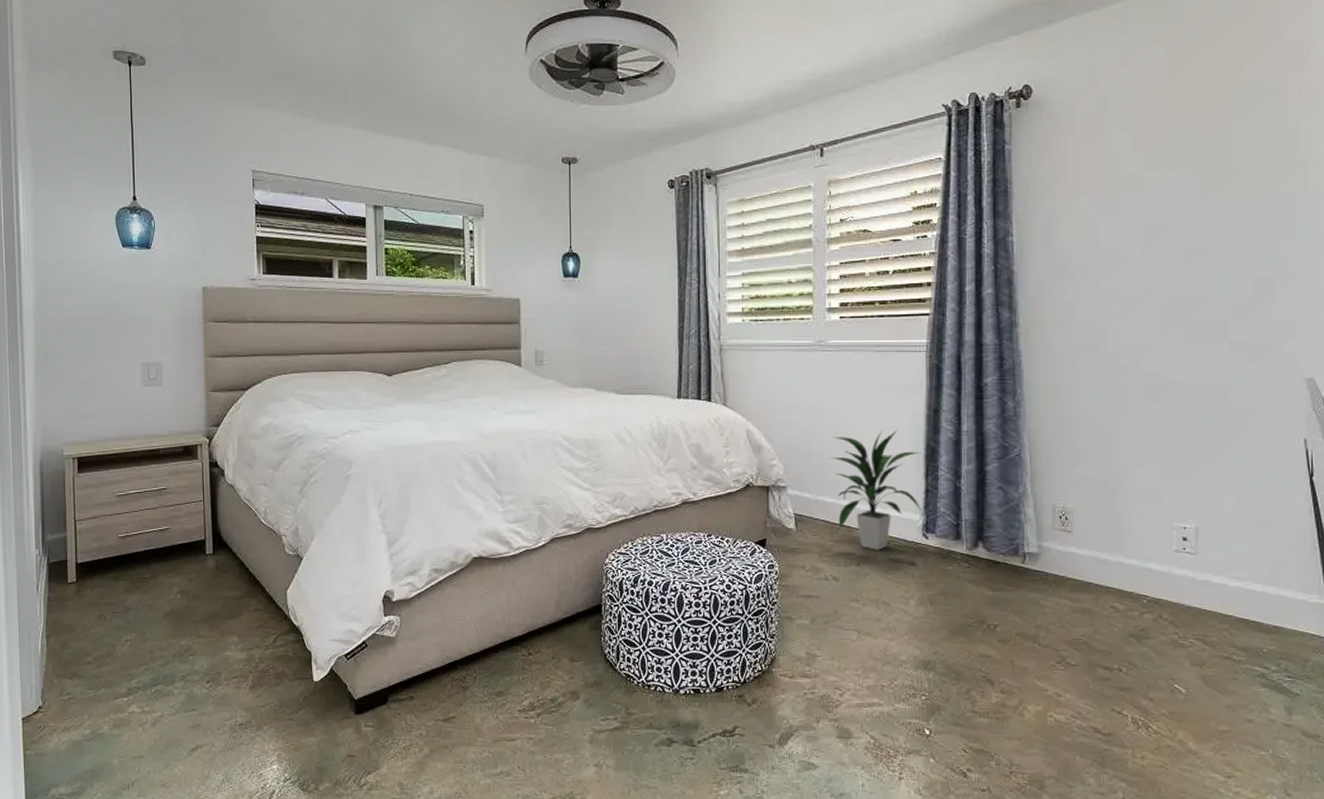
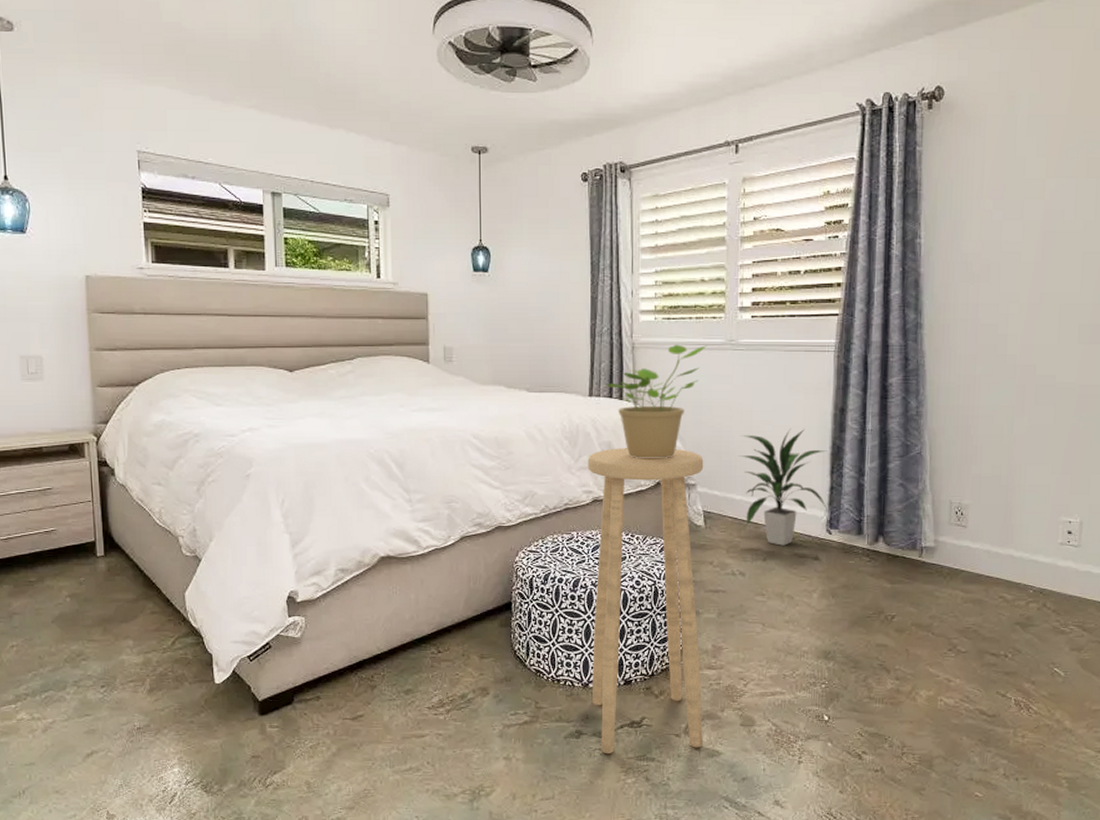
stool: none [677,450,798,764] -> present [588,448,704,754]
potted plant: none [694,346,795,461] -> present [606,344,707,459]

